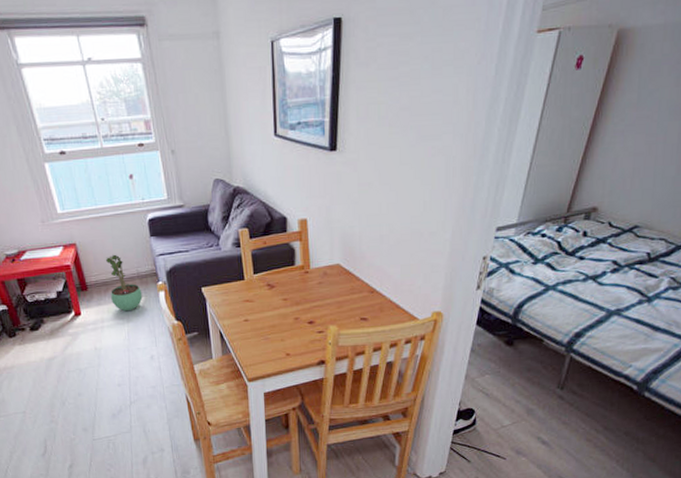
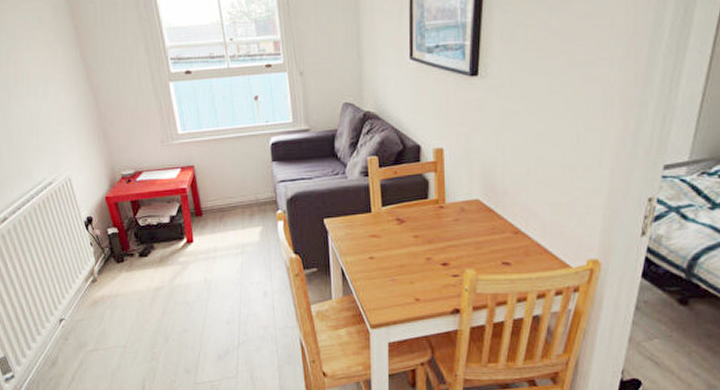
potted plant: present [105,254,143,311] -> none [223,179,260,240]

